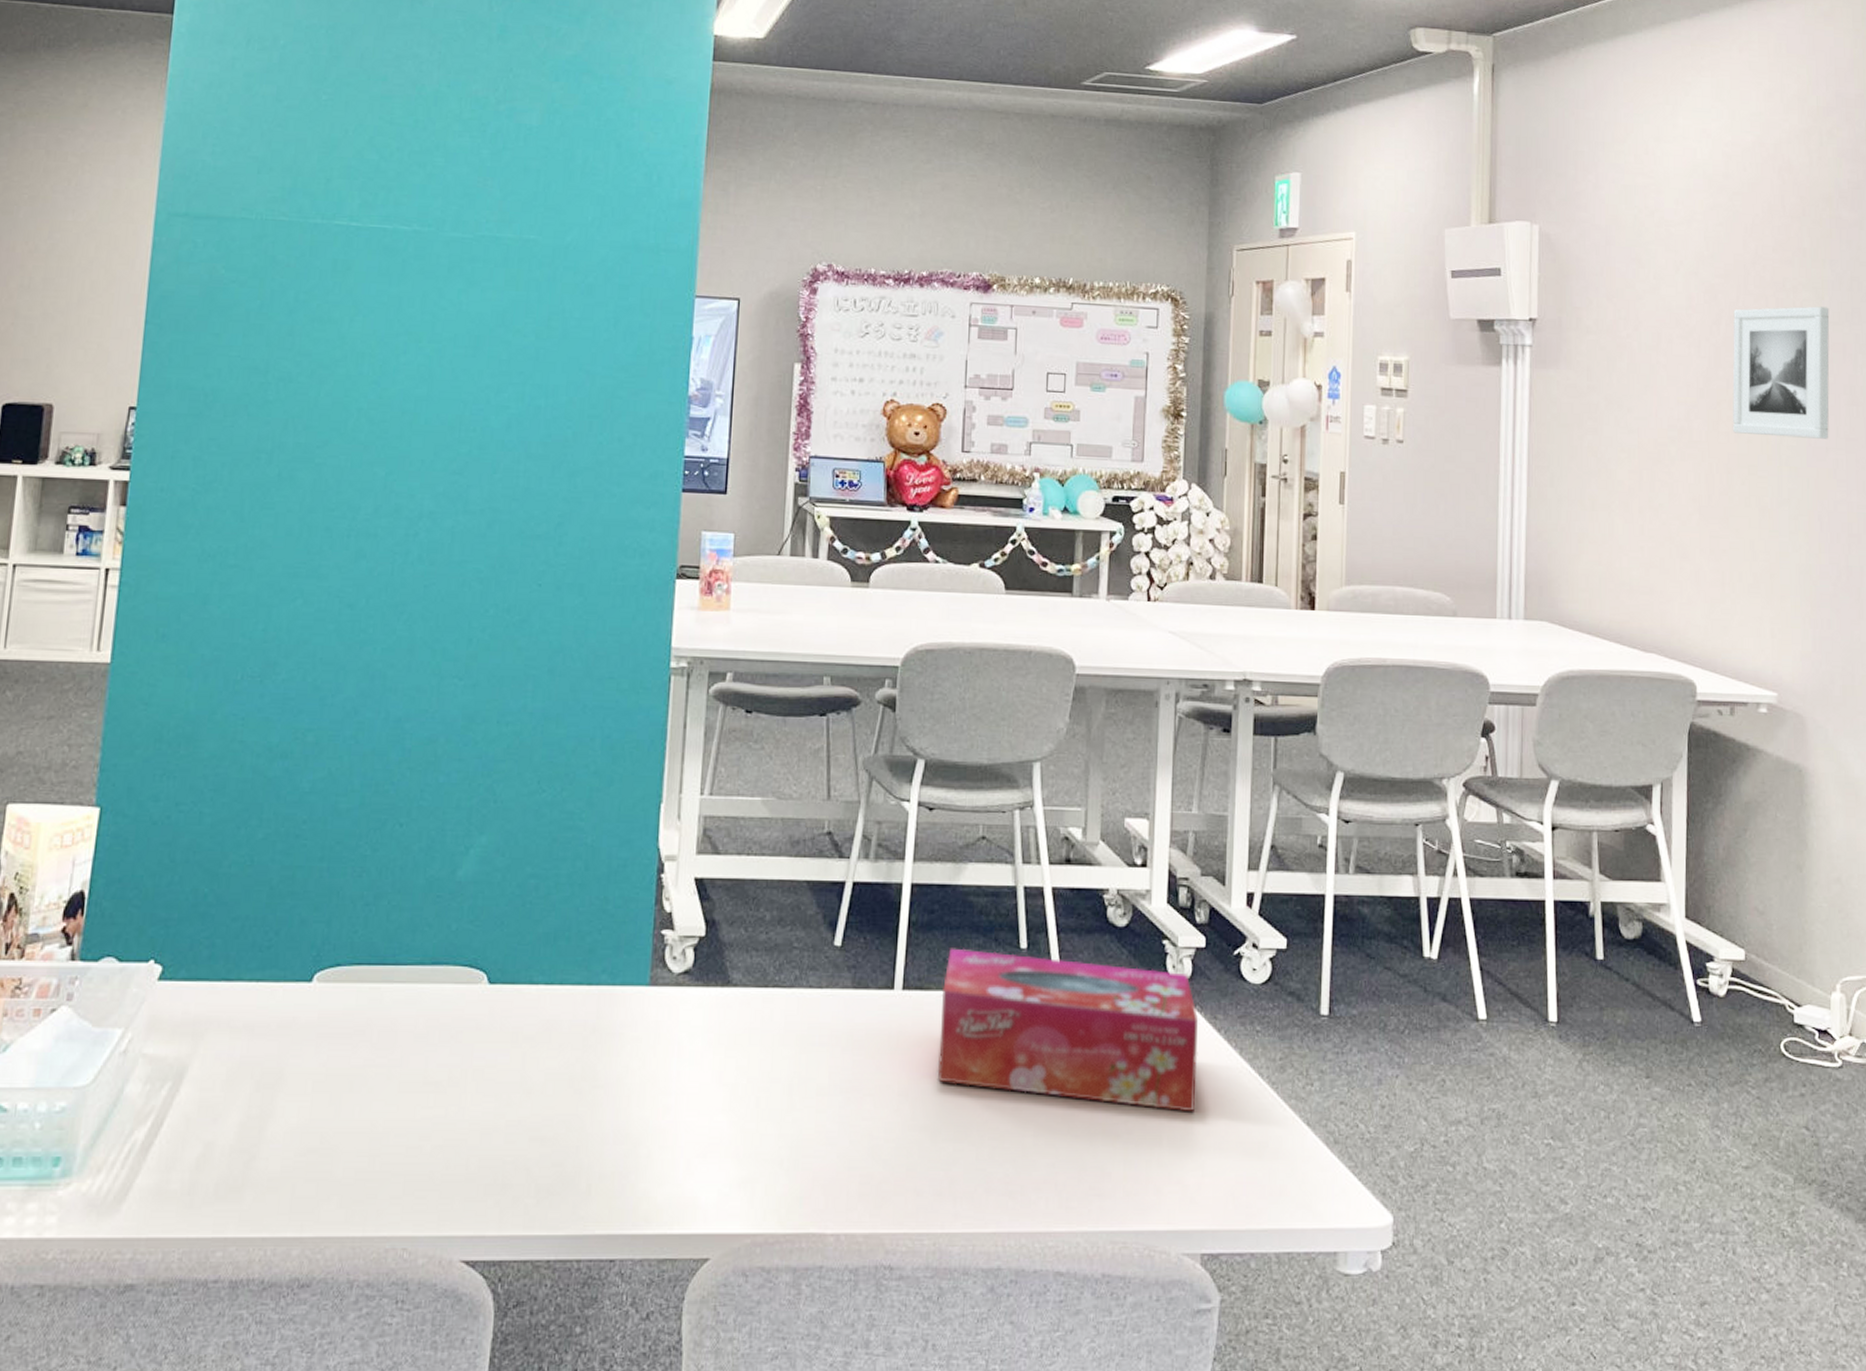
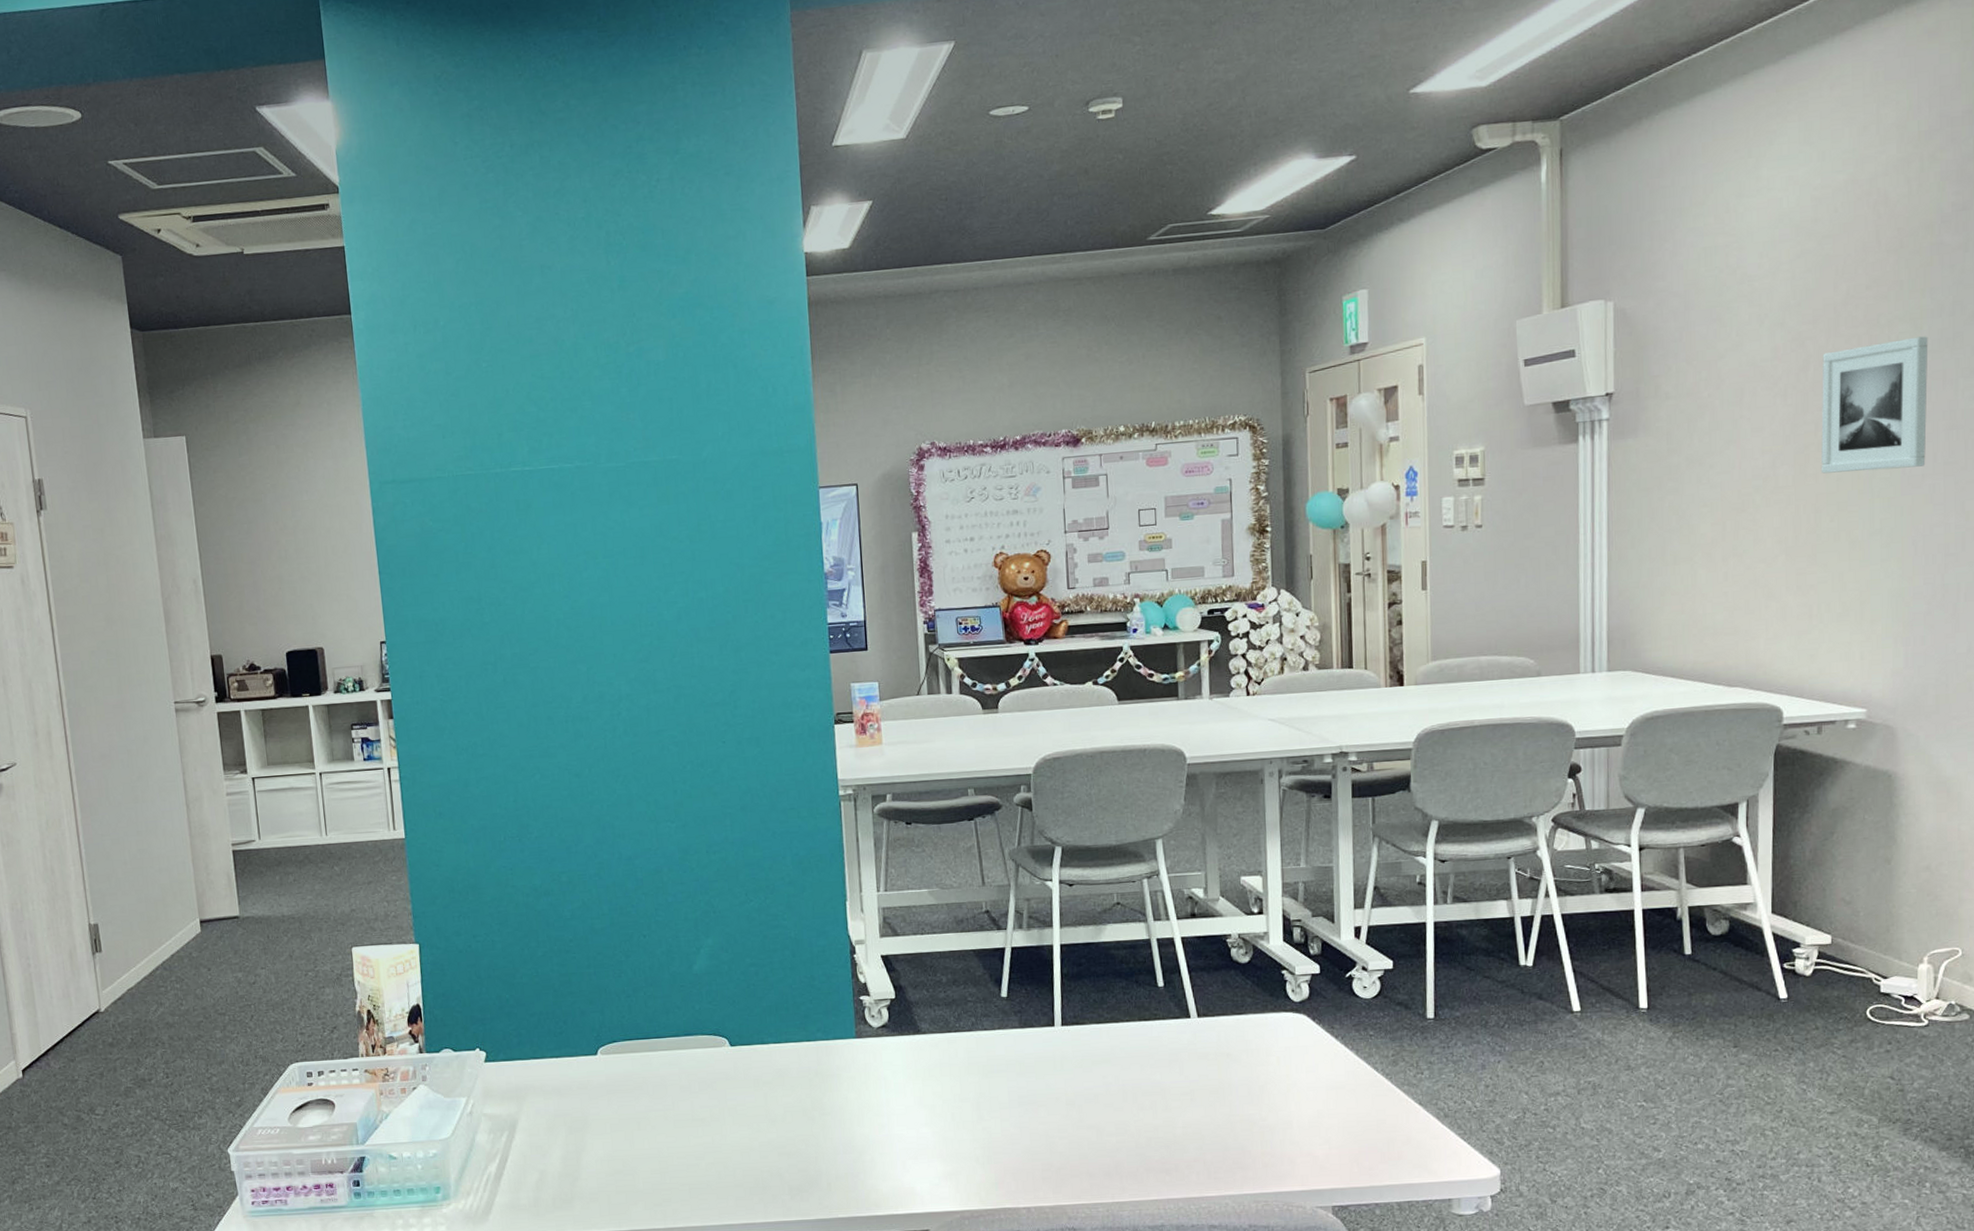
tissue box: present [937,948,1199,1112] -> none [1094,990,1319,1102]

